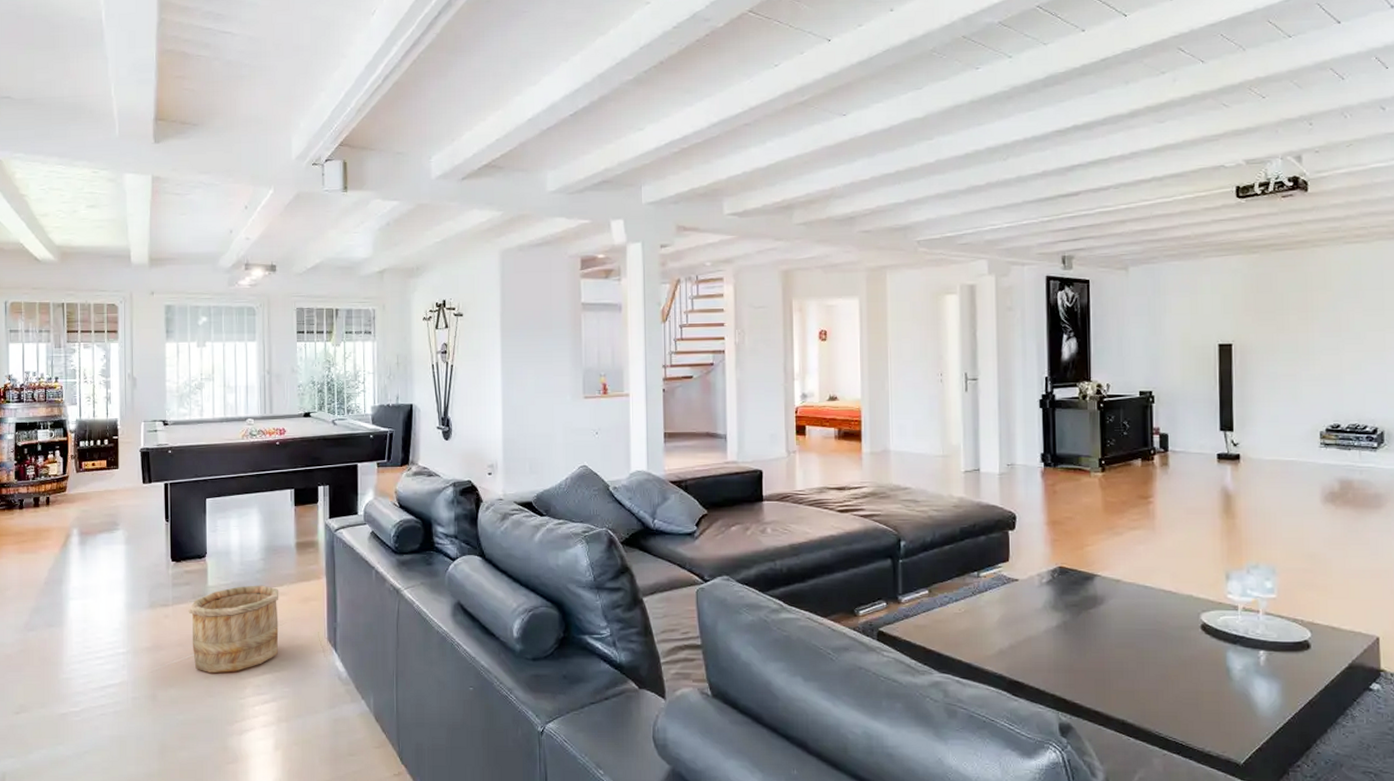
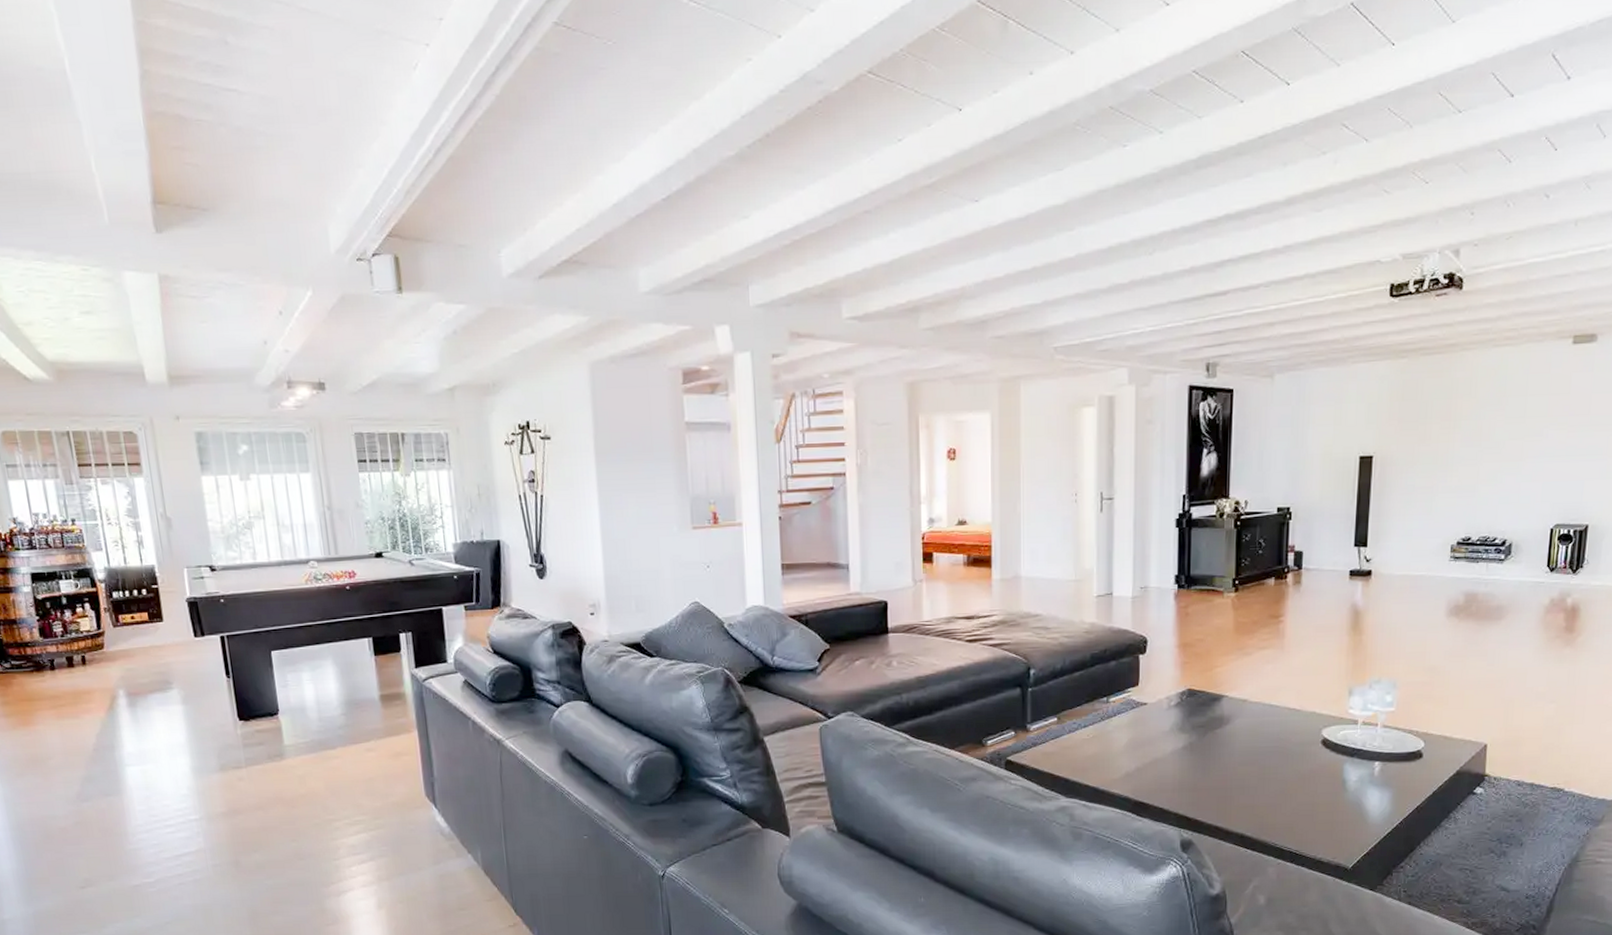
wooden bucket: present [188,585,279,674] -> none [265,741,371,836]

